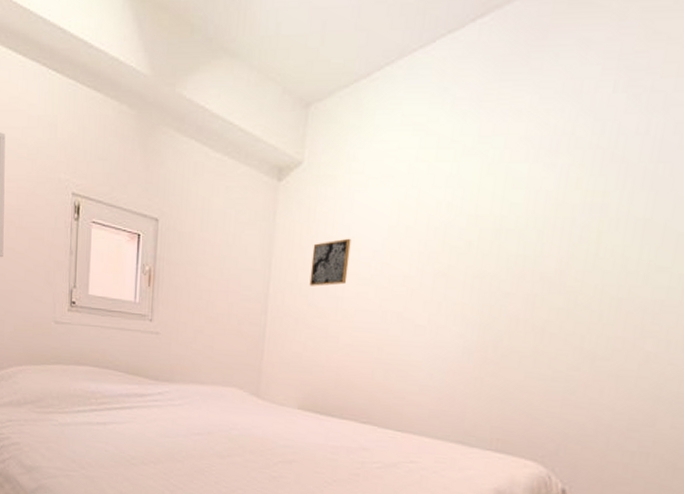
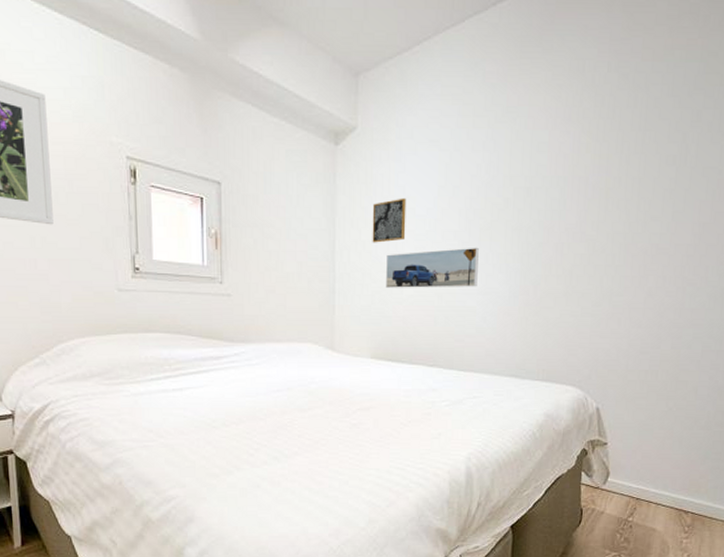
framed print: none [321,295,431,340] -> present [386,247,479,288]

